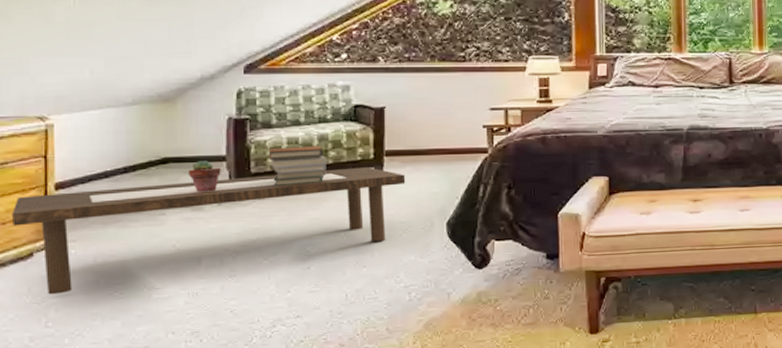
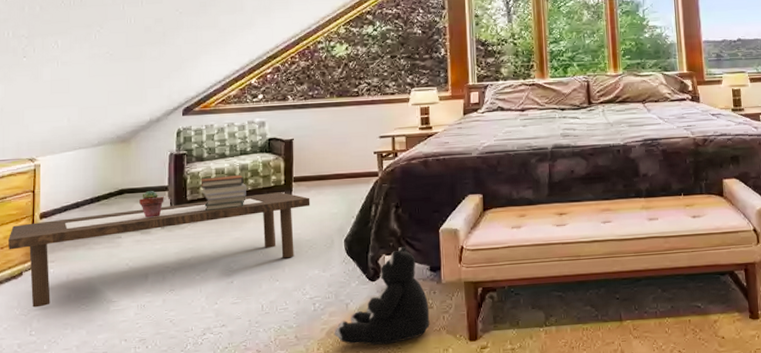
plush toy: none [433,231,545,339] -> present [334,246,430,346]

